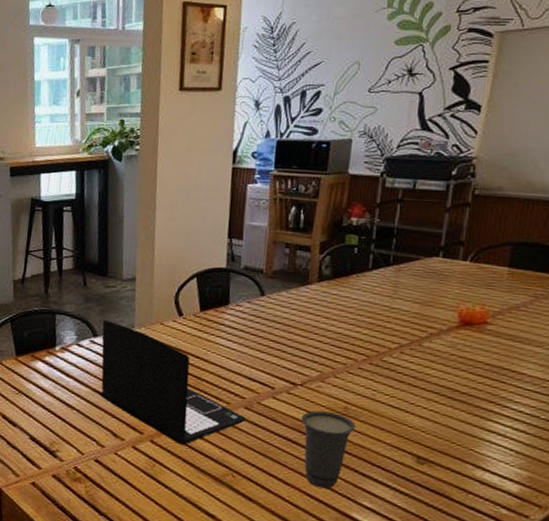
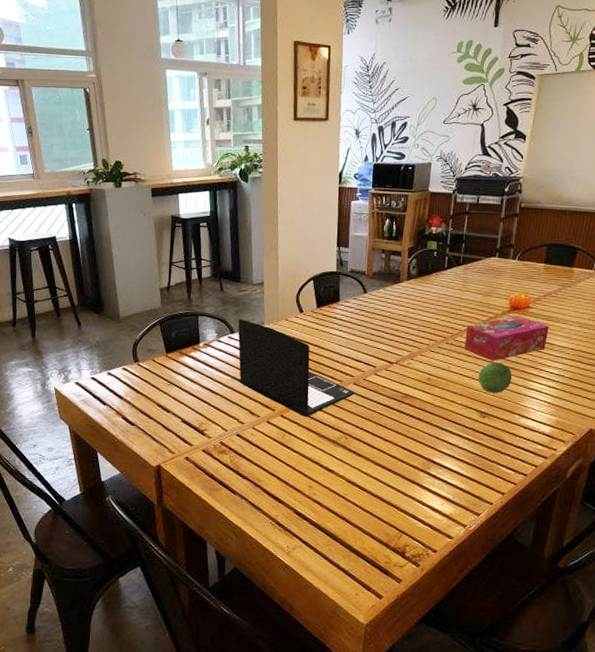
cup: present [300,410,356,489] -> none [396,382,437,442]
tissue box: none [394,333,516,391] -> present [464,316,549,361]
fruit: none [413,392,463,434] -> present [478,362,512,393]

